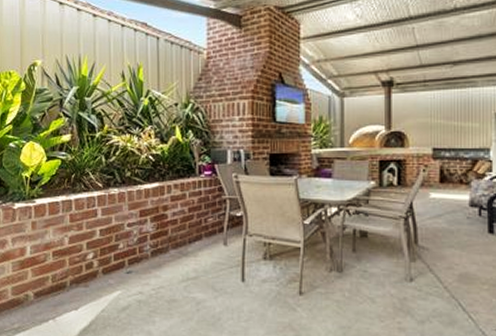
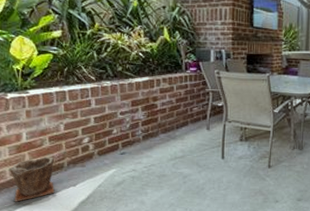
plant pot: none [11,274,57,326] -> present [9,157,55,202]

